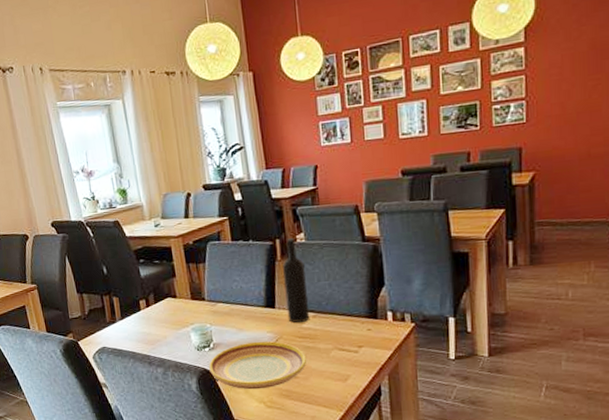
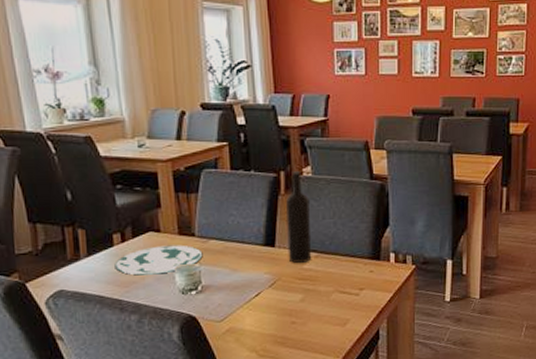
plate: none [142,308,213,335] -> present [114,245,203,276]
plate: present [209,341,306,390] -> none [195,283,305,338]

